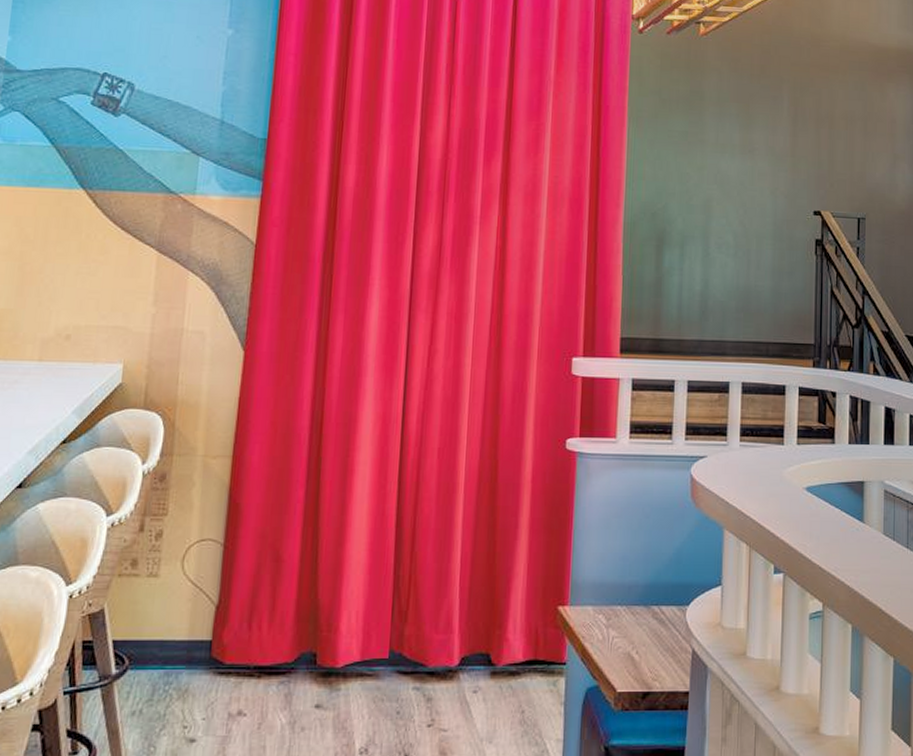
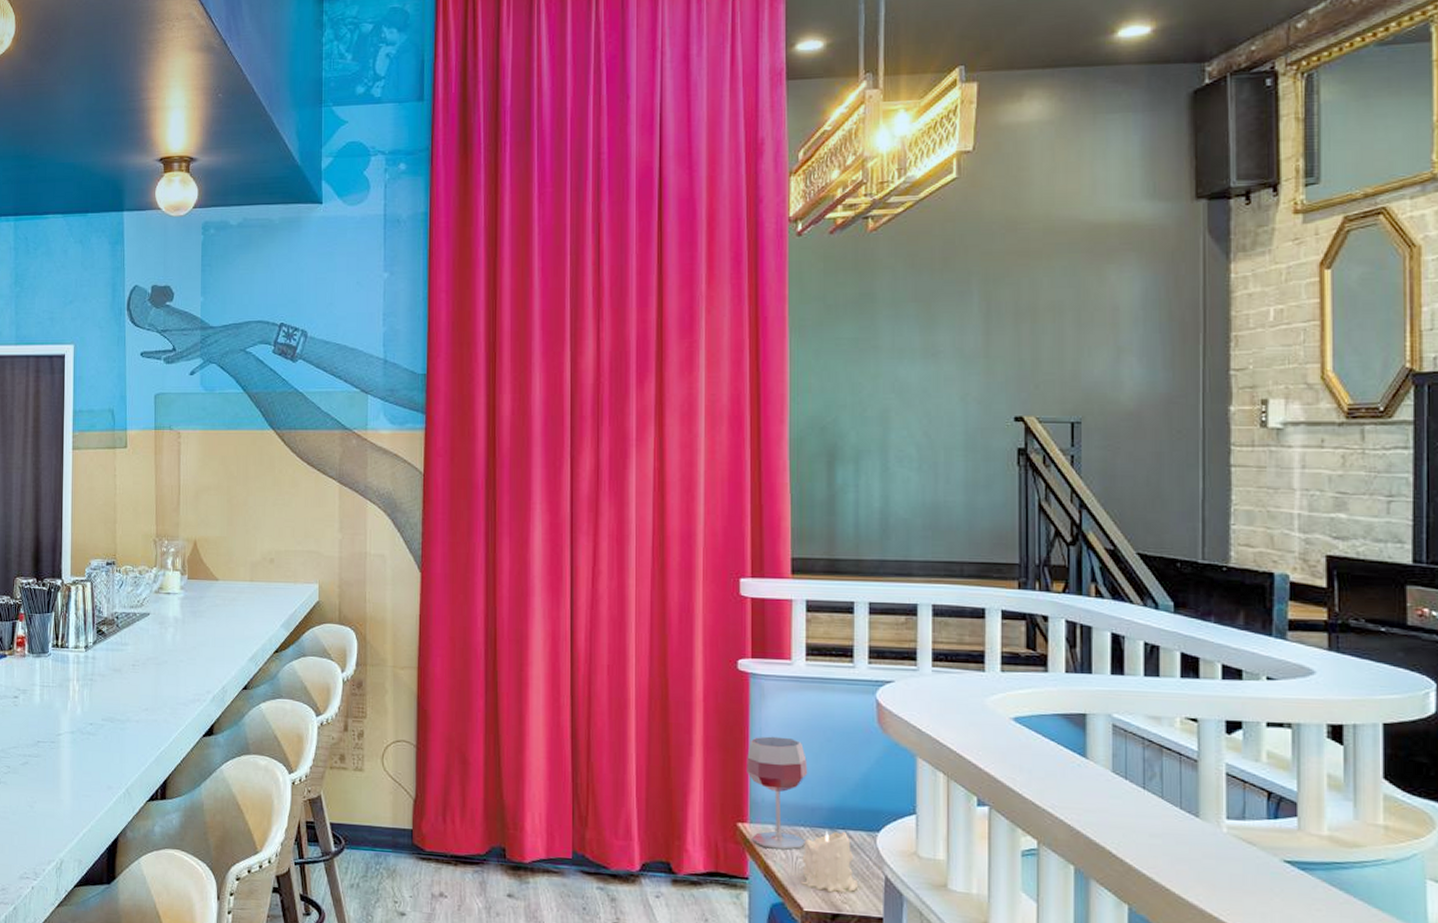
wineglass: none [569,515,627,630] -> present [747,736,808,850]
candle: none [615,607,668,671] -> present [801,831,859,893]

